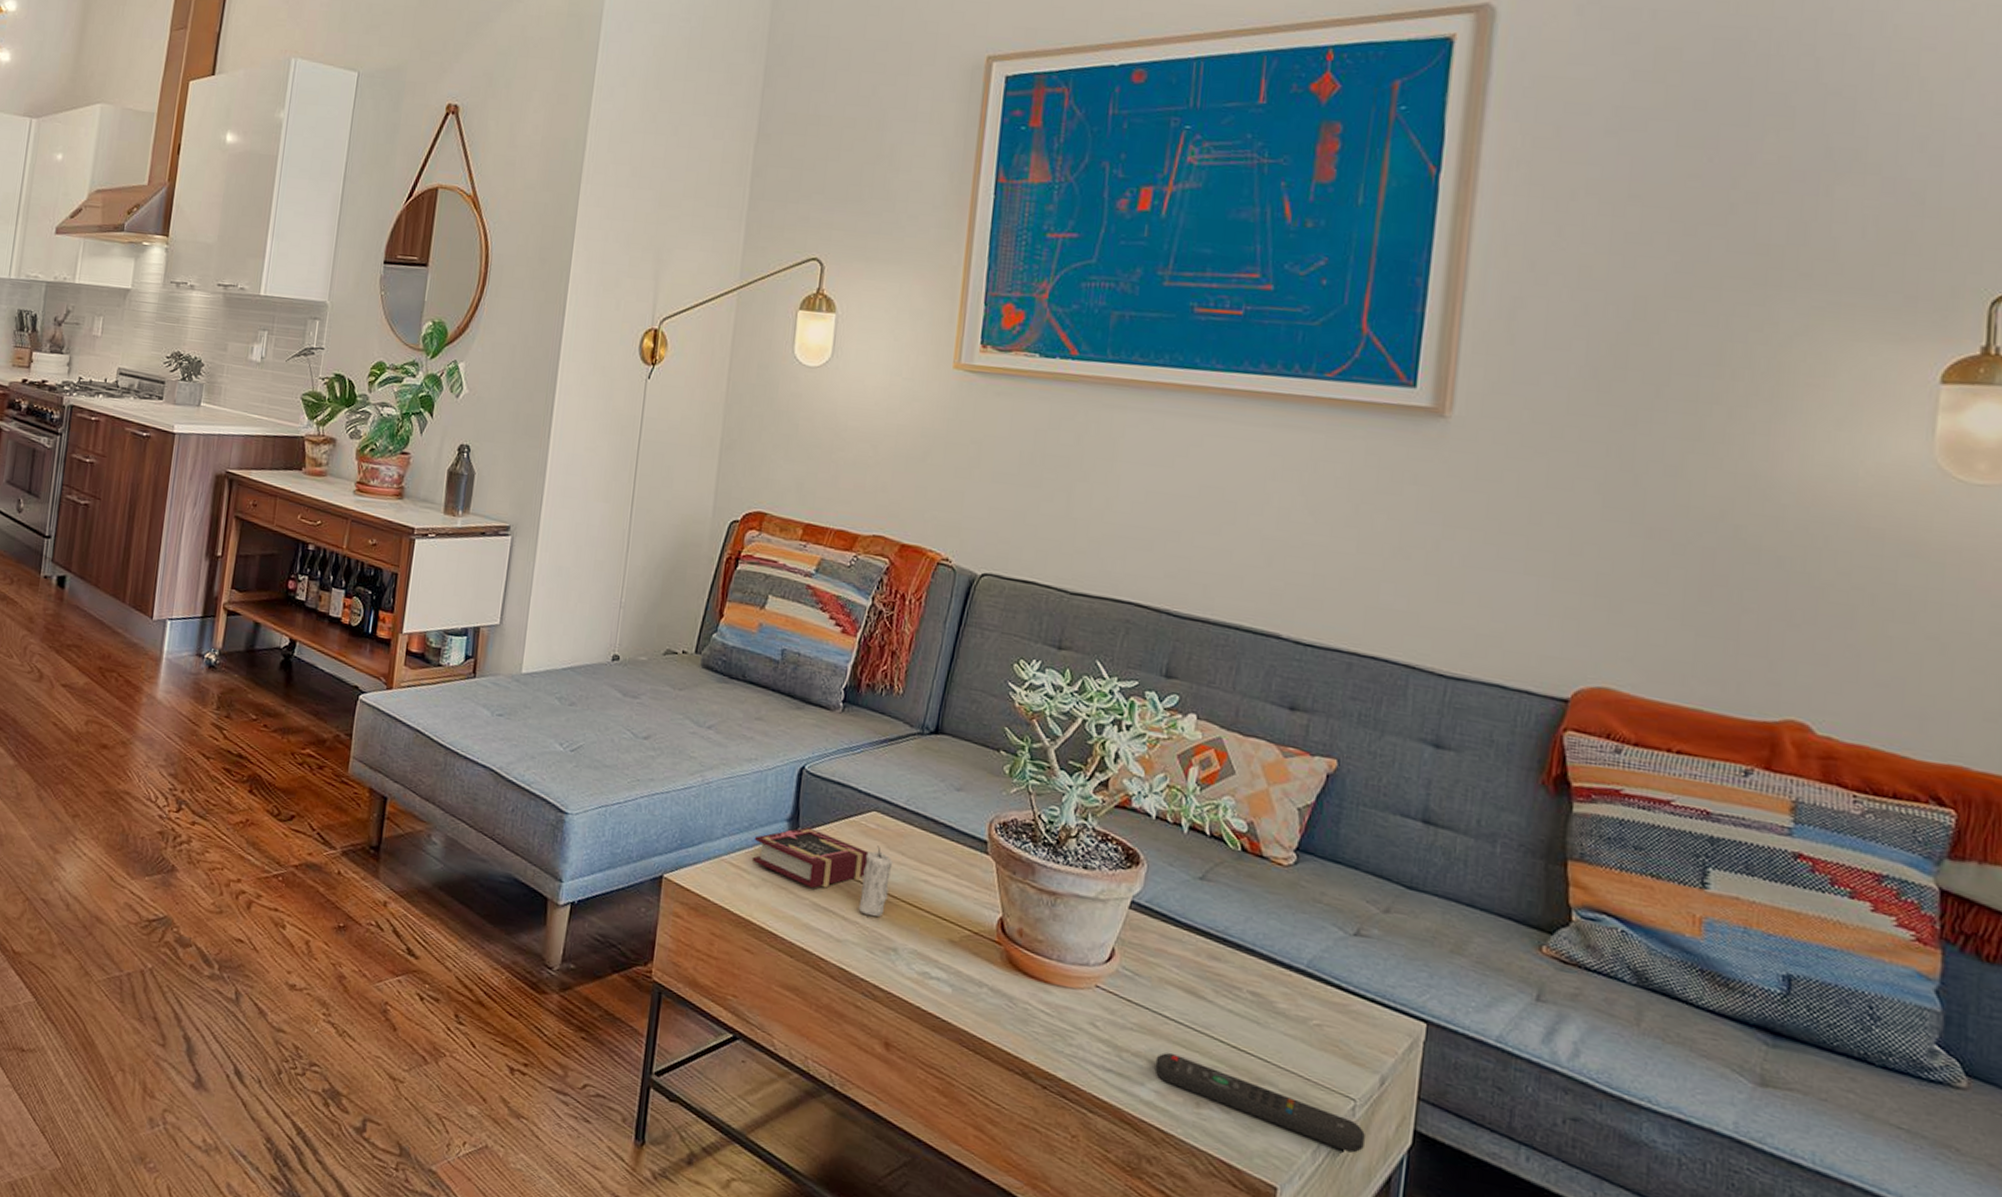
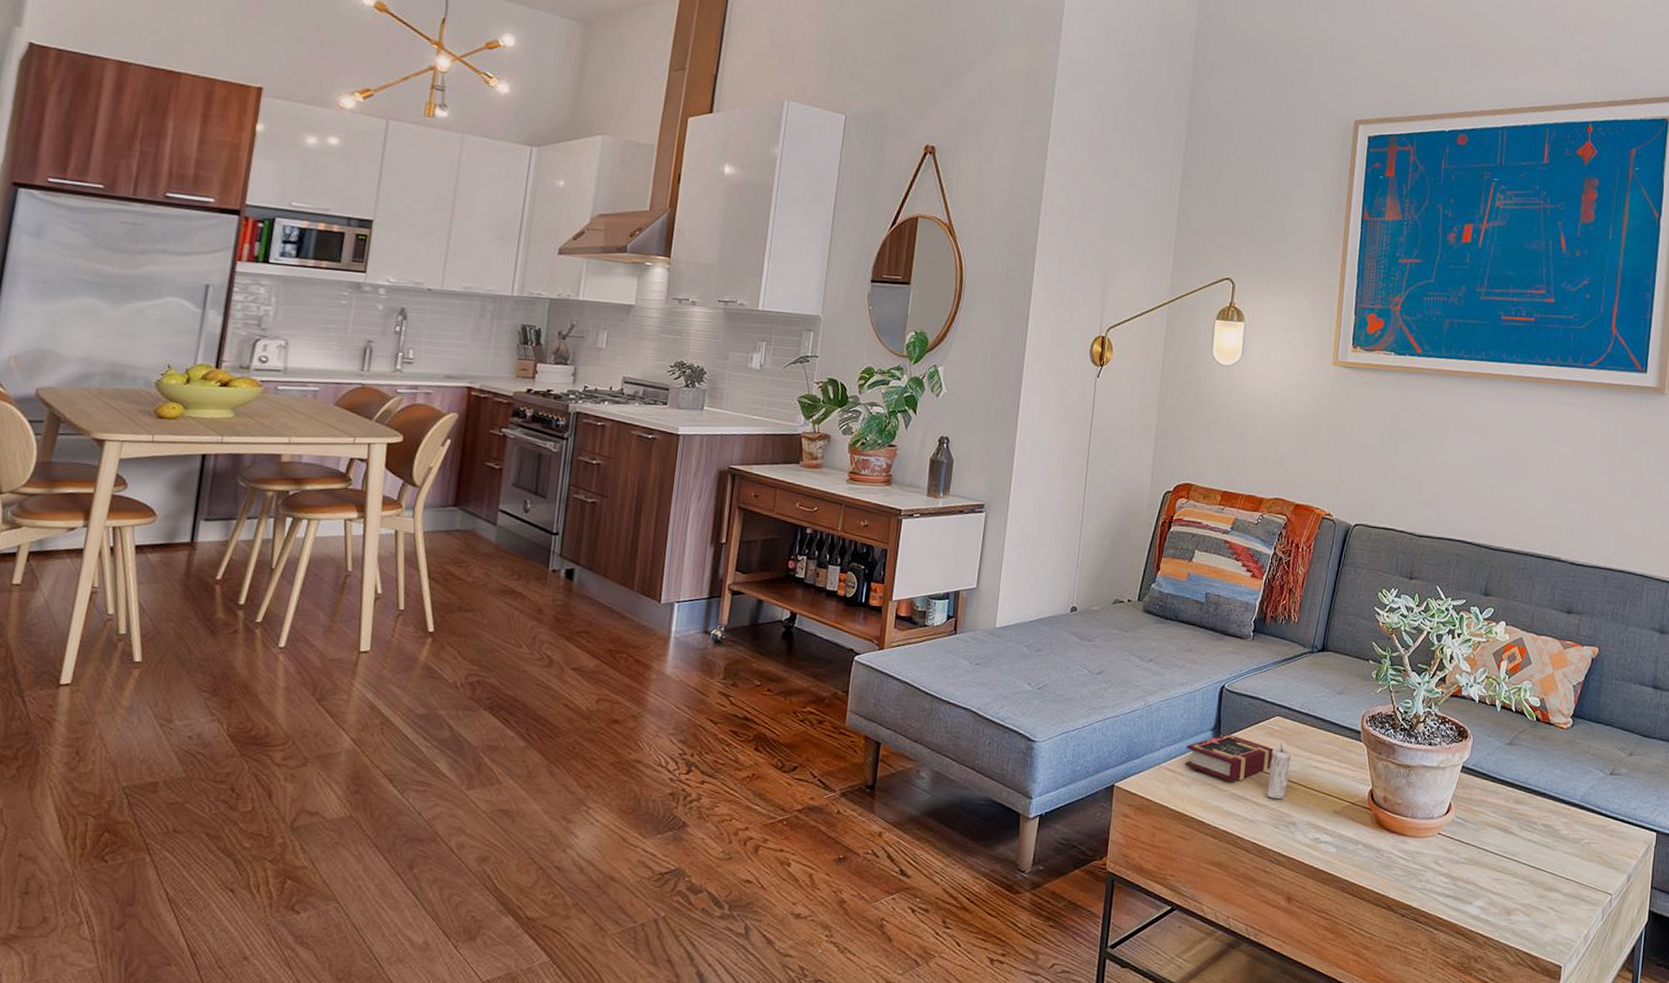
remote control: present [1155,1052,1365,1153] -> none [1479,877,1618,933]

